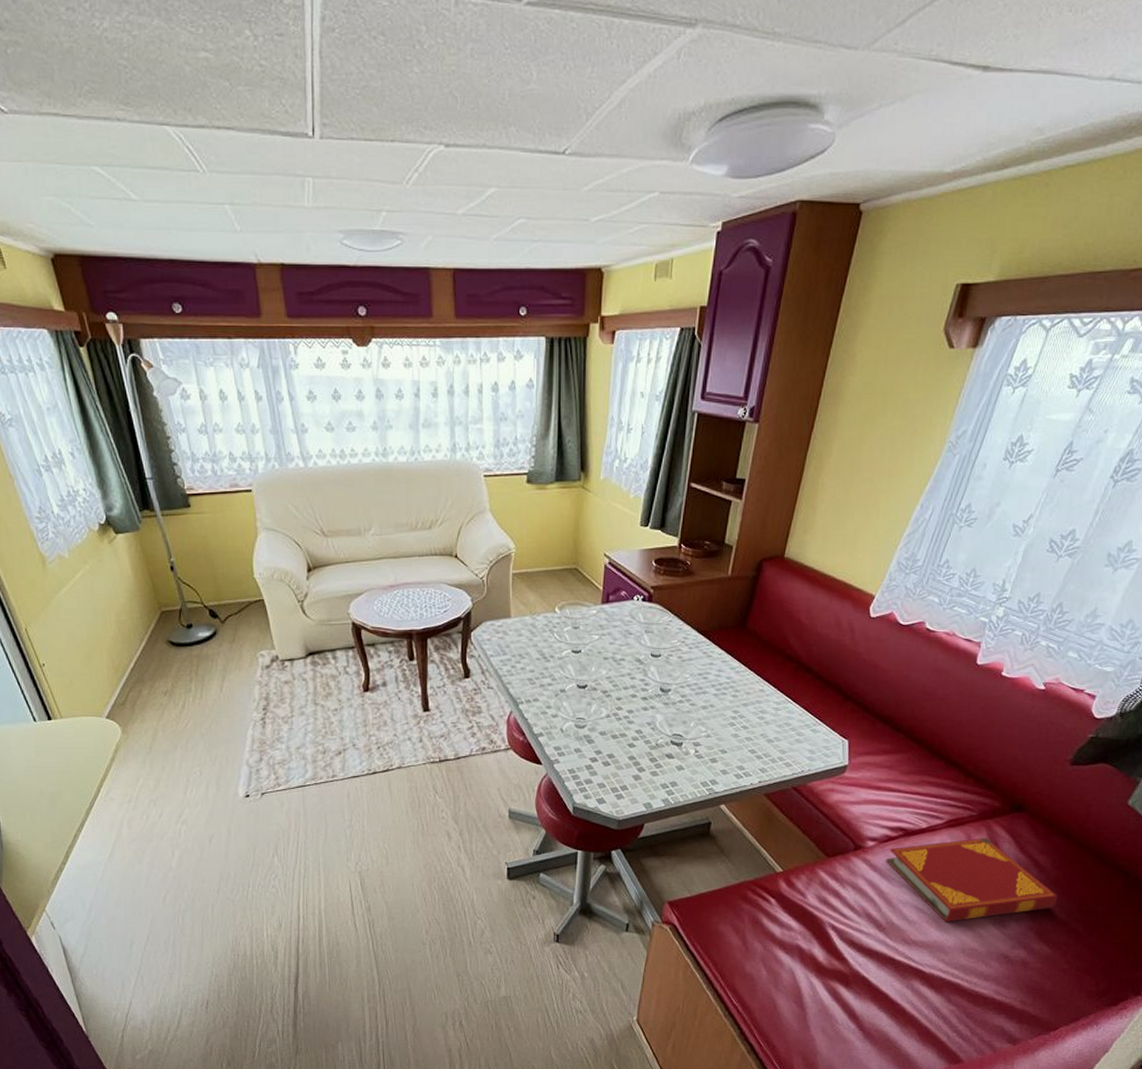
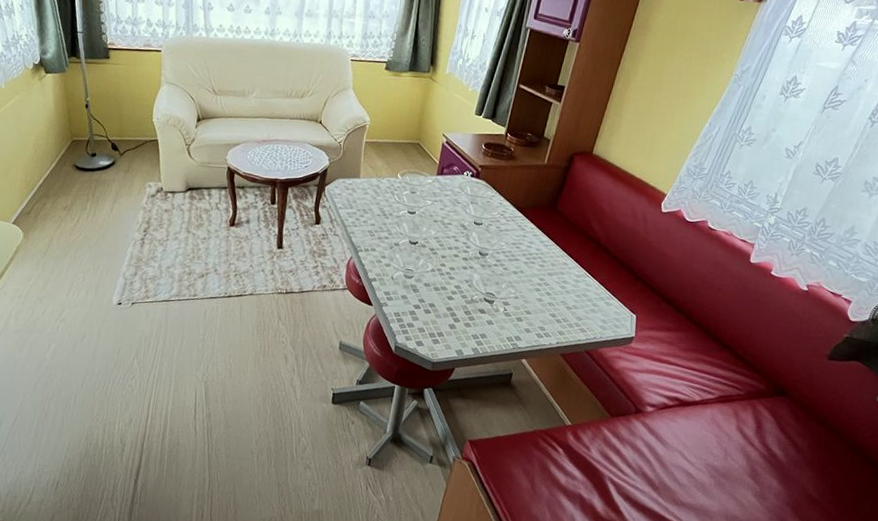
hardback book: present [886,838,1058,923] -> none [662,415,813,489]

